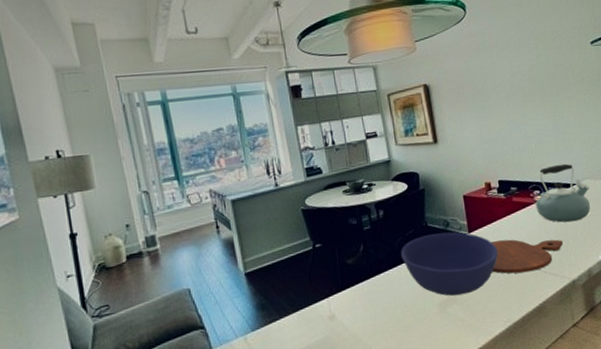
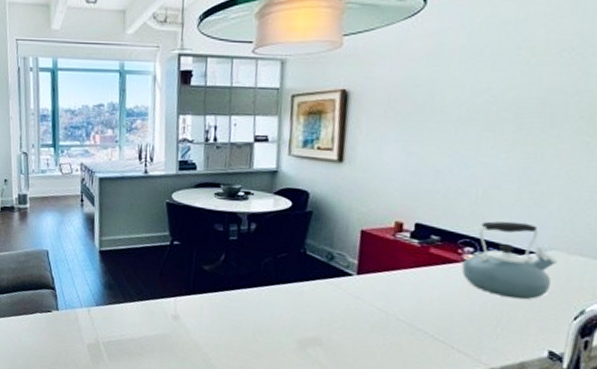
bowl: present [401,232,498,296] -> none [266,263,392,342]
cutting board: present [491,239,563,274] -> none [377,292,491,342]

